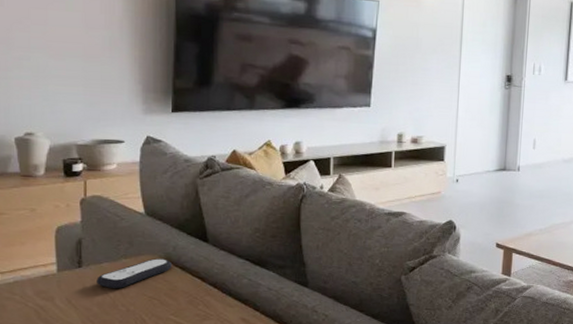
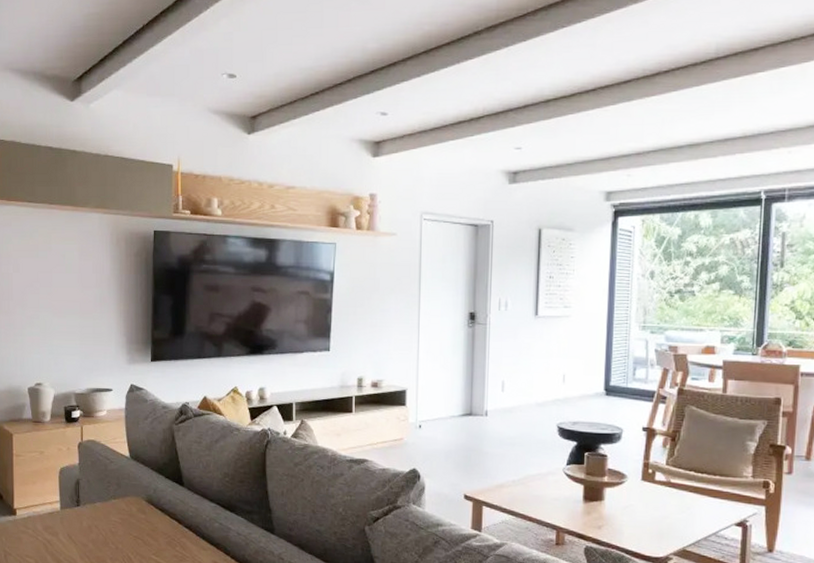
remote control: present [97,258,173,288] -> none [91,500,154,527]

